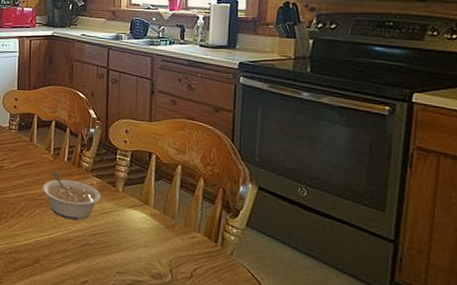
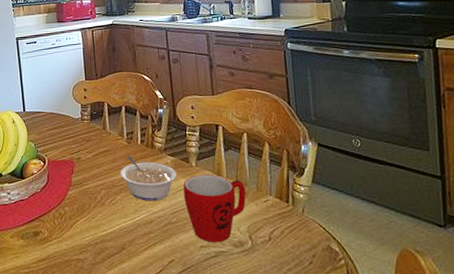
mug: none [106,200,172,272] -> present [183,174,246,242]

